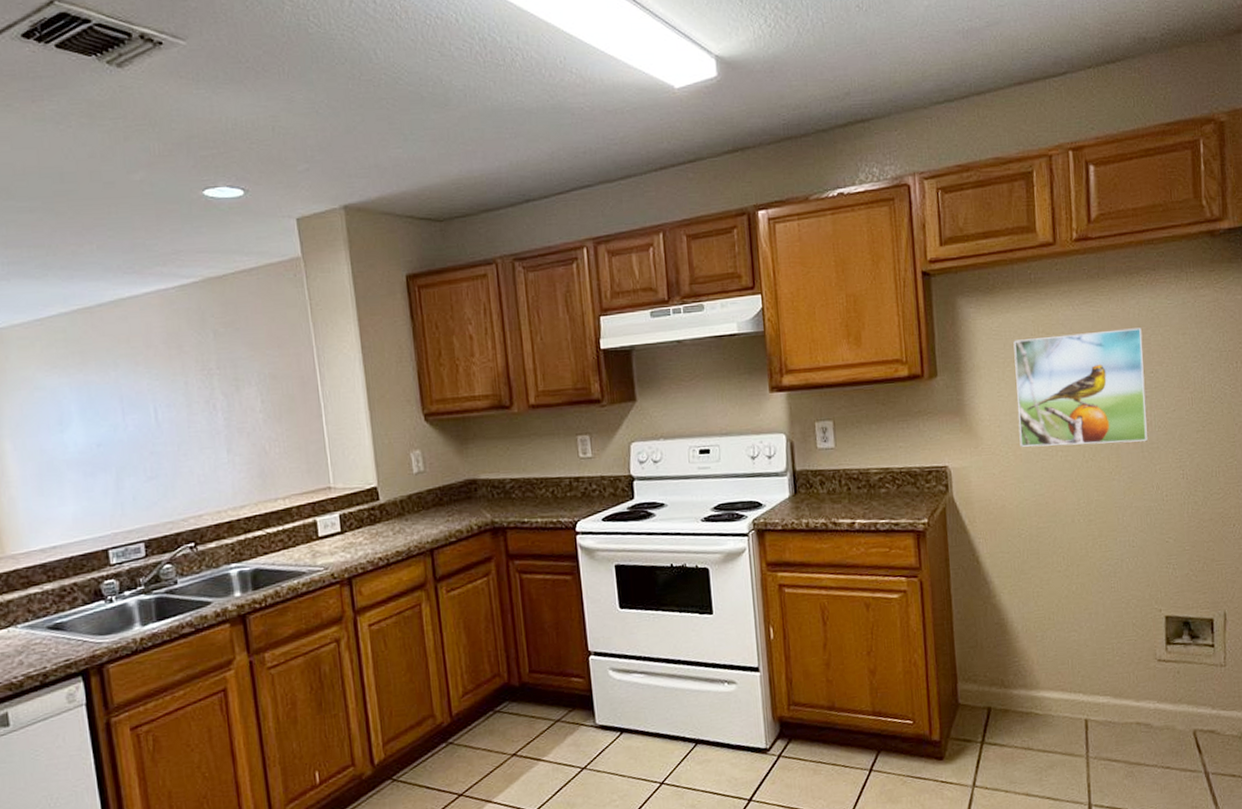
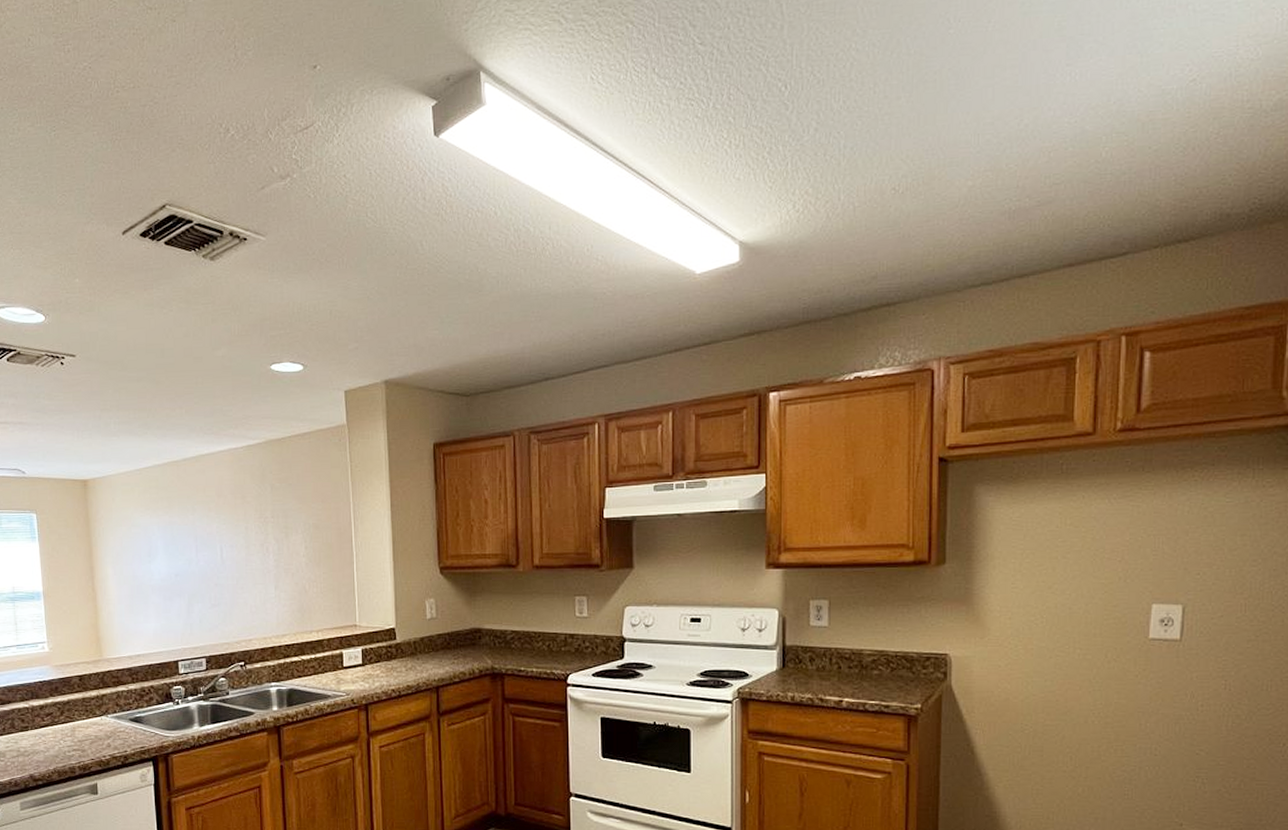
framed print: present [1013,327,1148,447] -> none [1032,526,1191,646]

